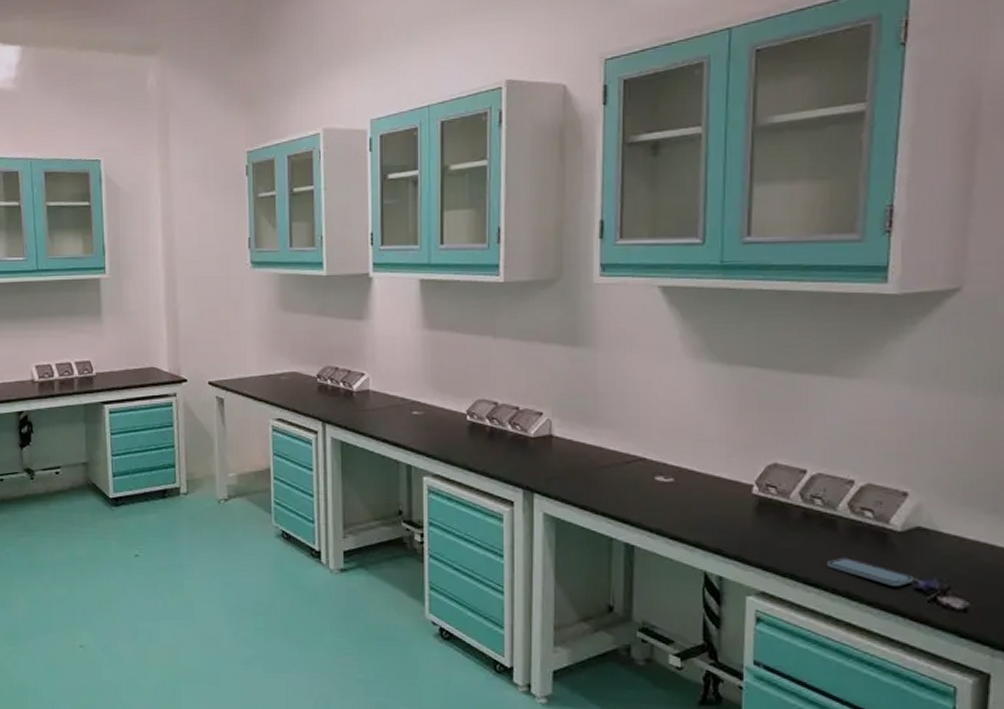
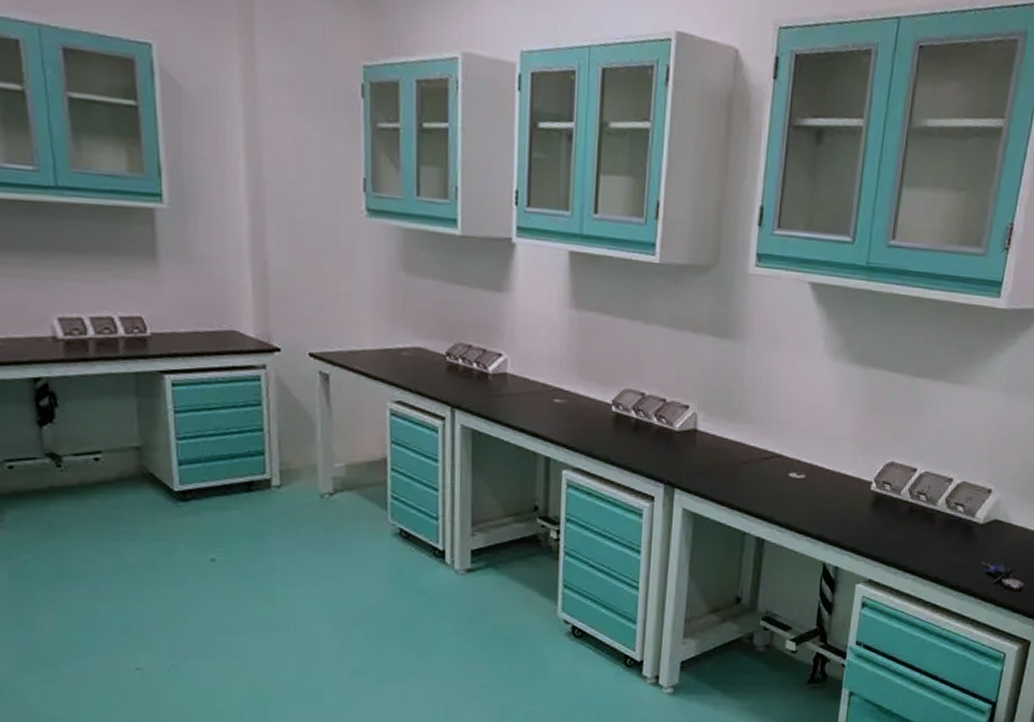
smartphone: present [826,557,914,587] -> none [922,547,988,572]

